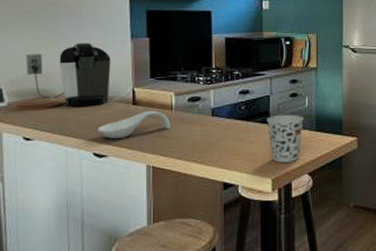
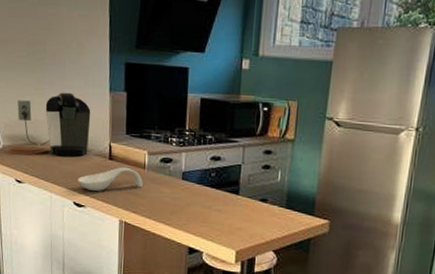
cup: present [266,114,304,163] -> none [235,186,275,237]

